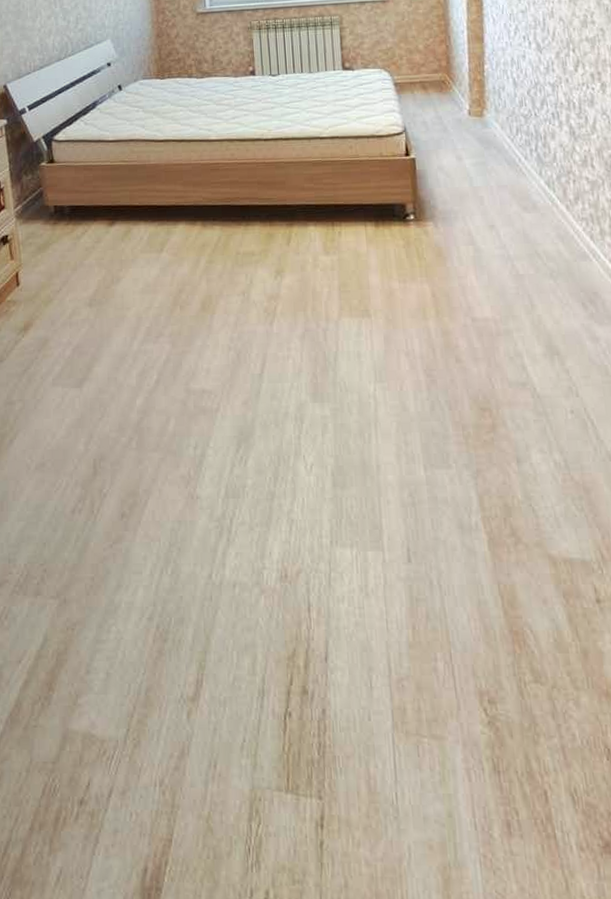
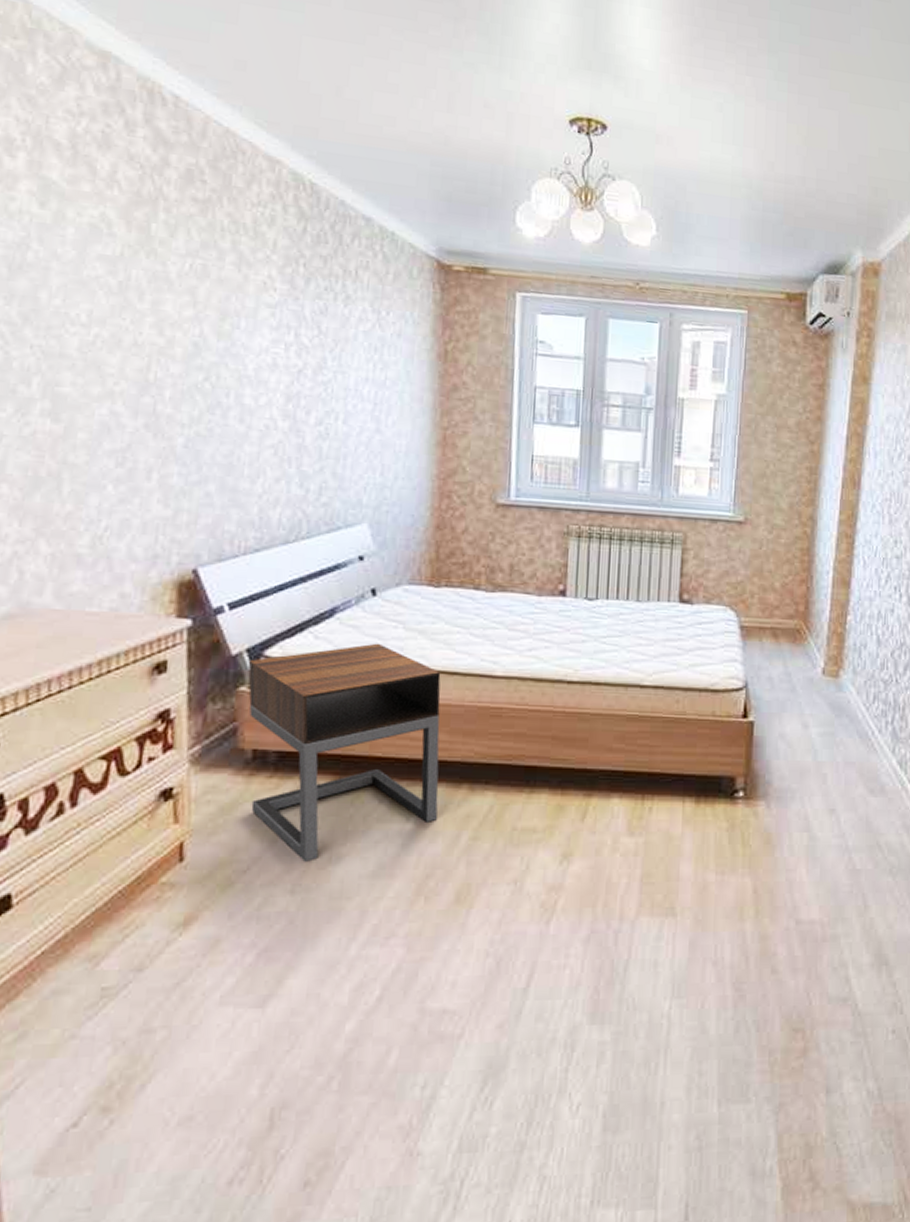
nightstand: none [45,123,182,283] -> present [248,643,441,862]

